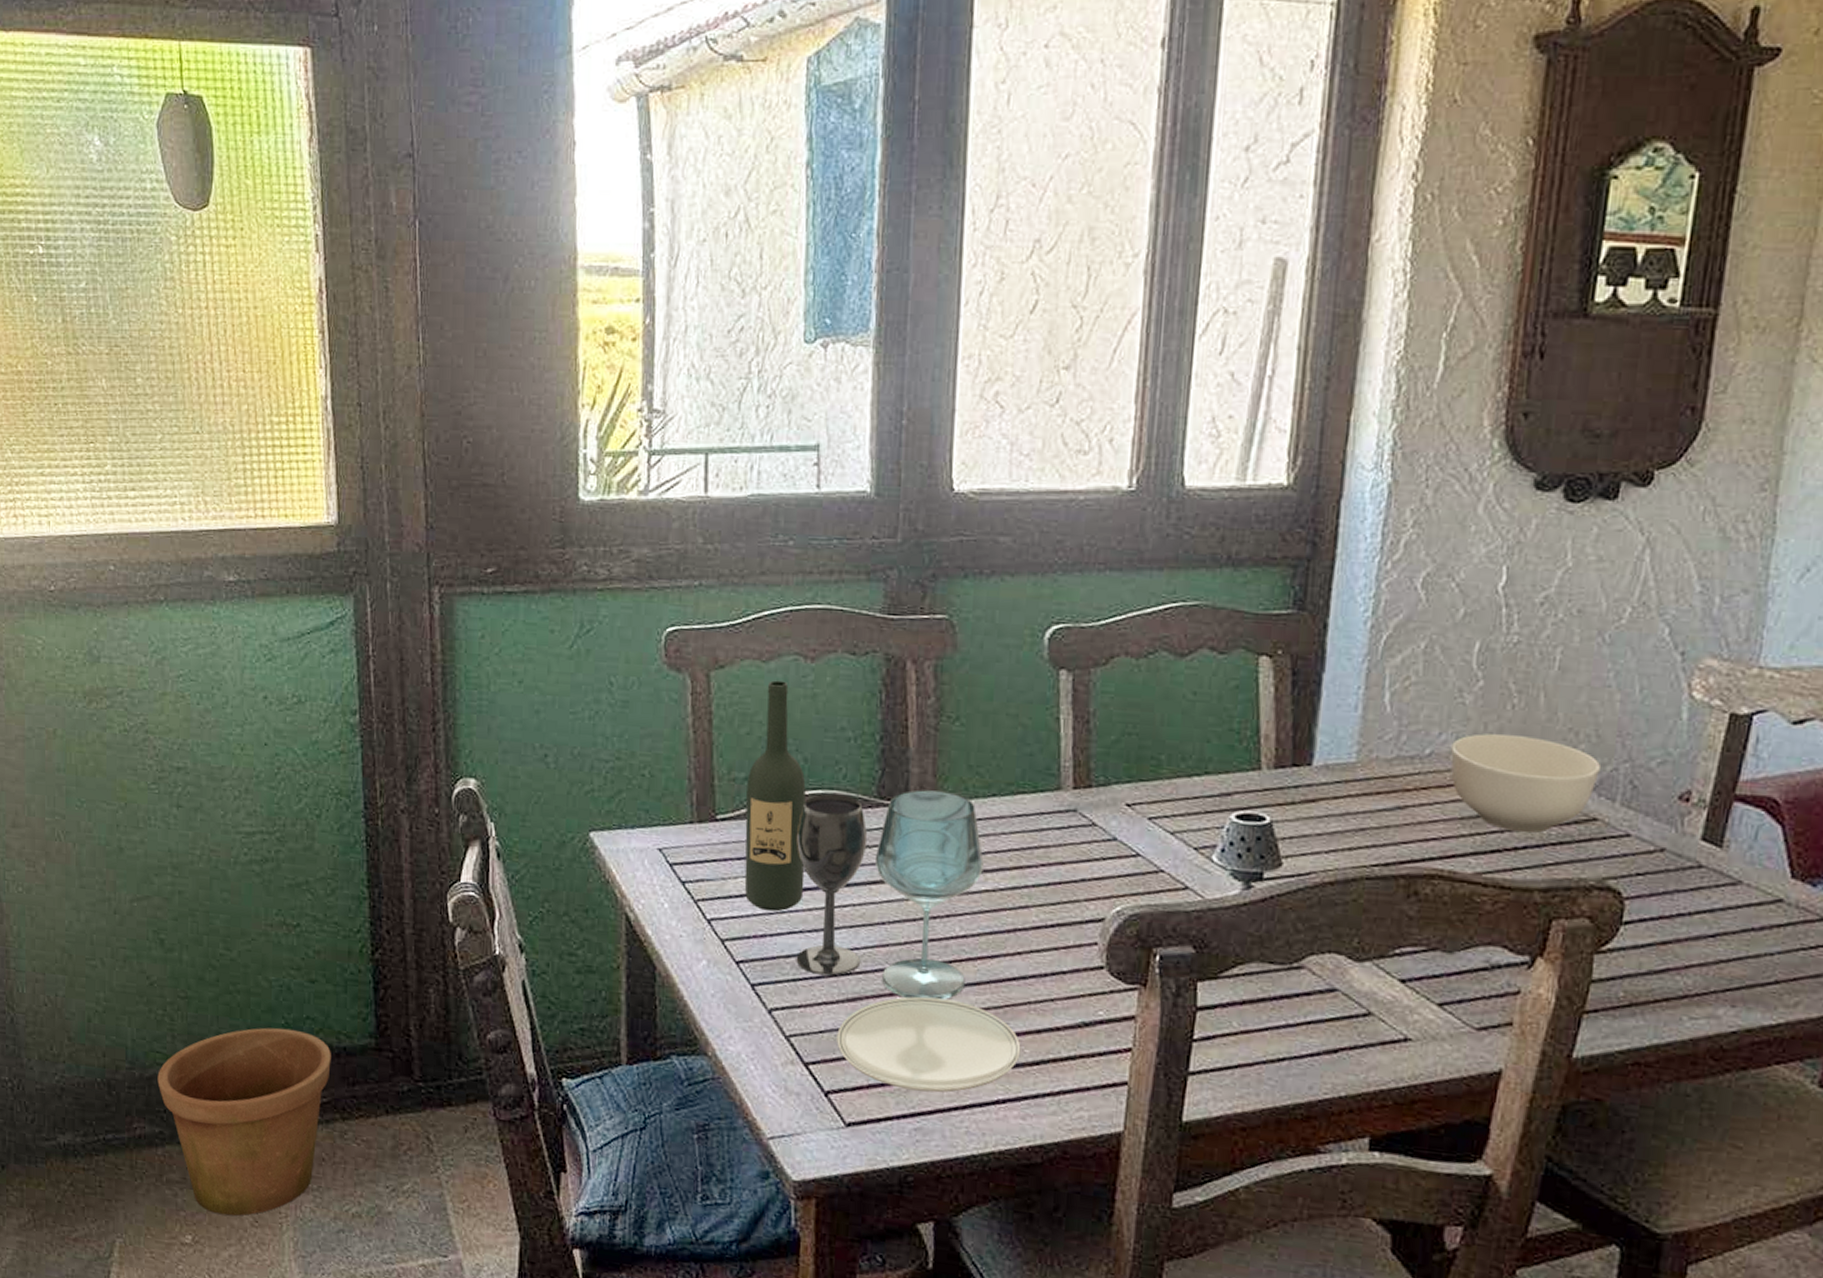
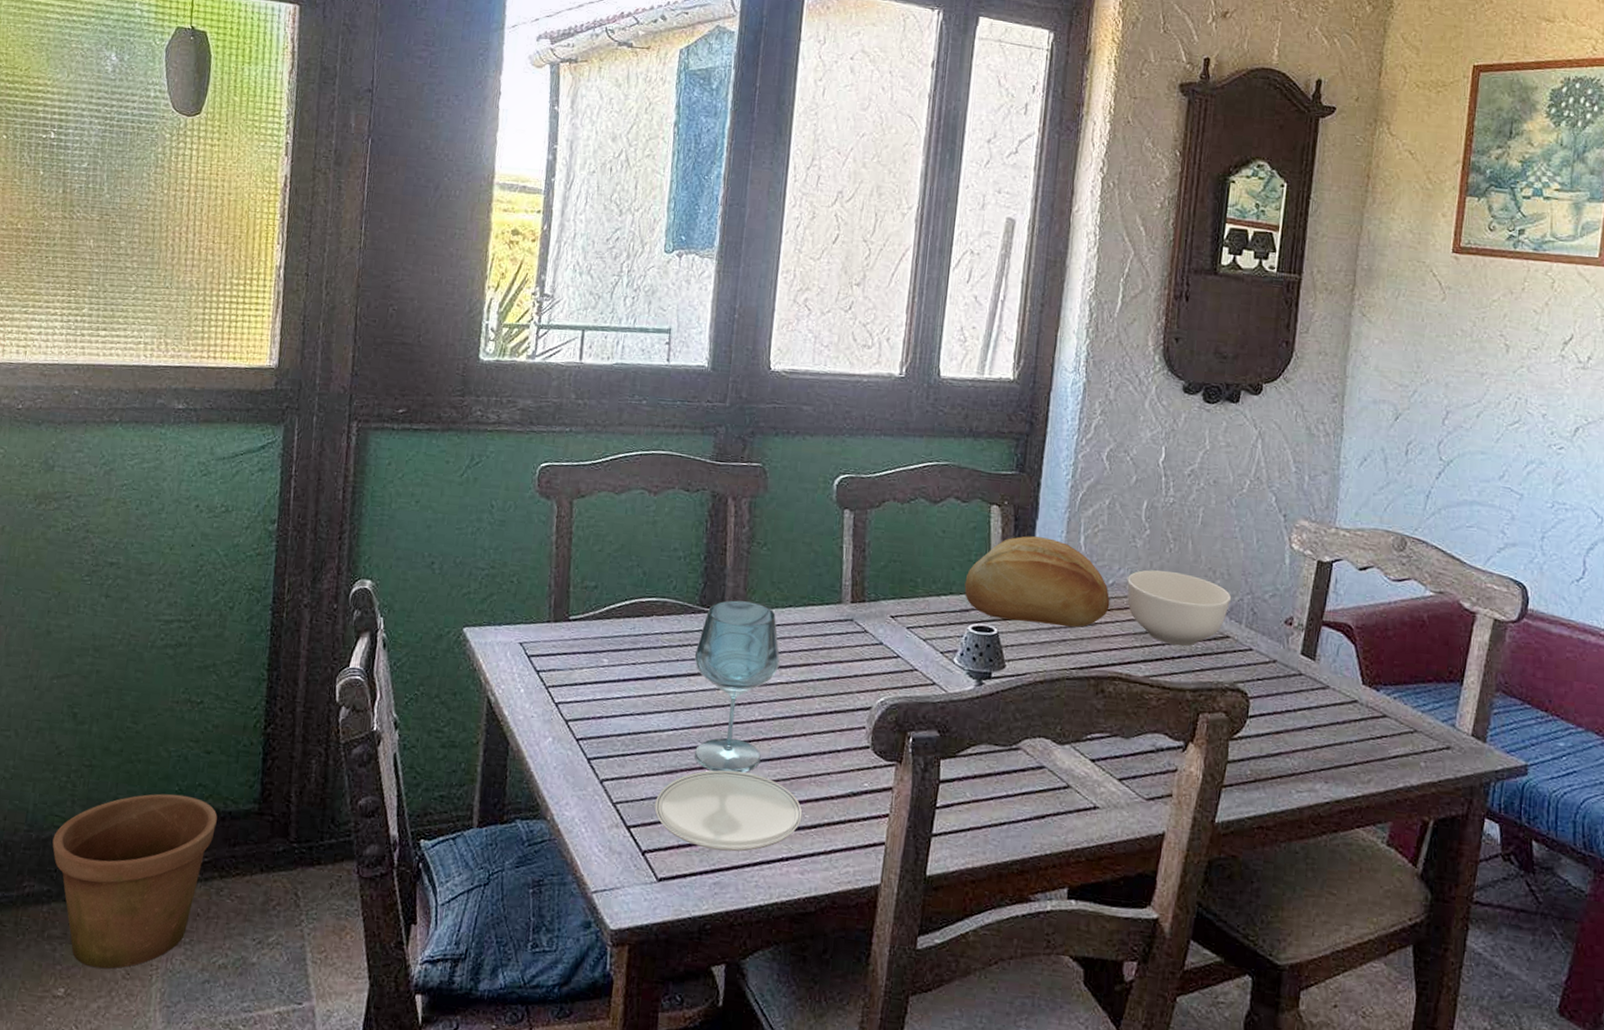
wine bottle: present [744,680,806,912] -> none [588,509,644,697]
wine glass: present [796,793,868,976] -> none [626,601,690,752]
bread: none [1224,694,1427,813] -> present [964,536,1110,627]

